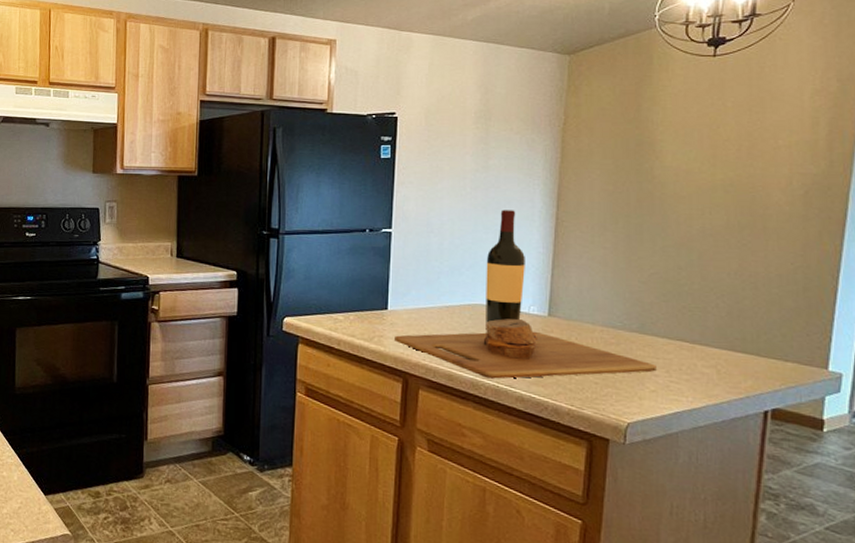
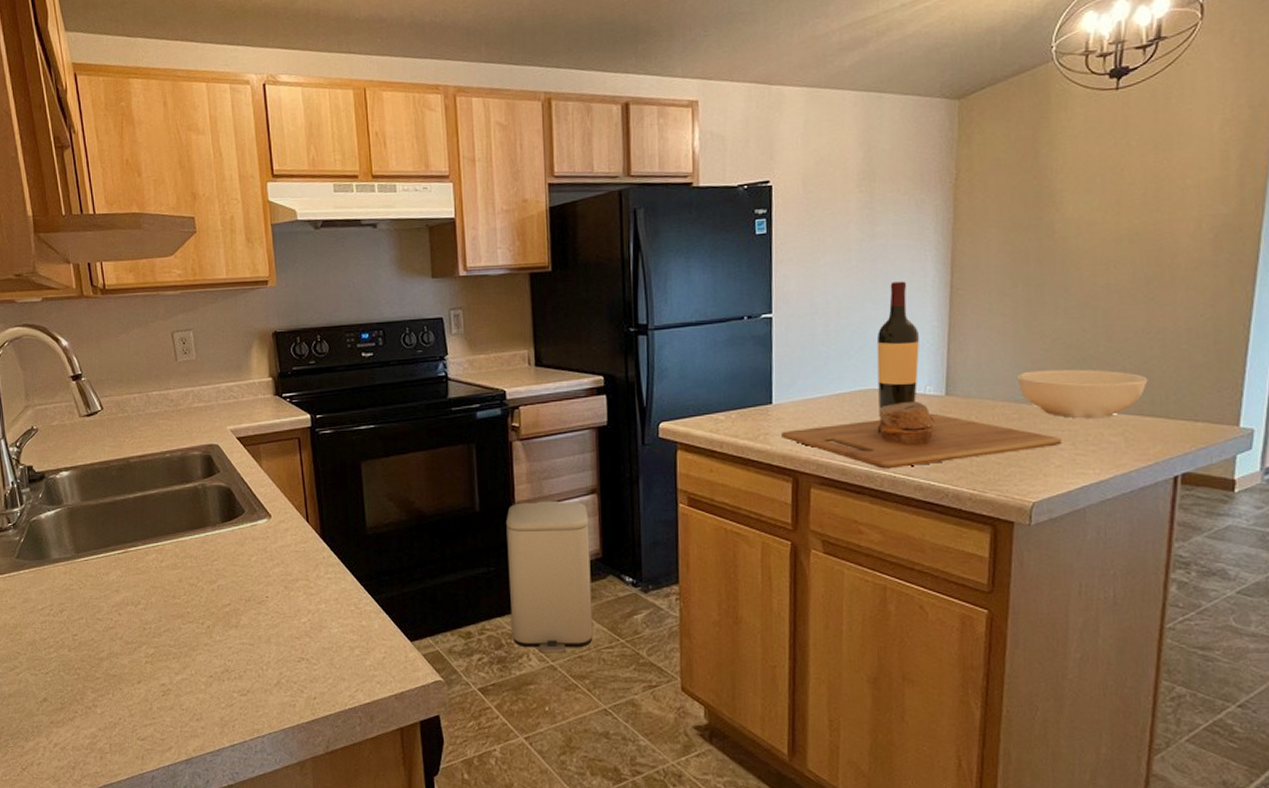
pedal bin: none [136,378,214,521] -> present [506,500,593,654]
bowl: none [615,301,740,350] -> present [1016,369,1148,419]

